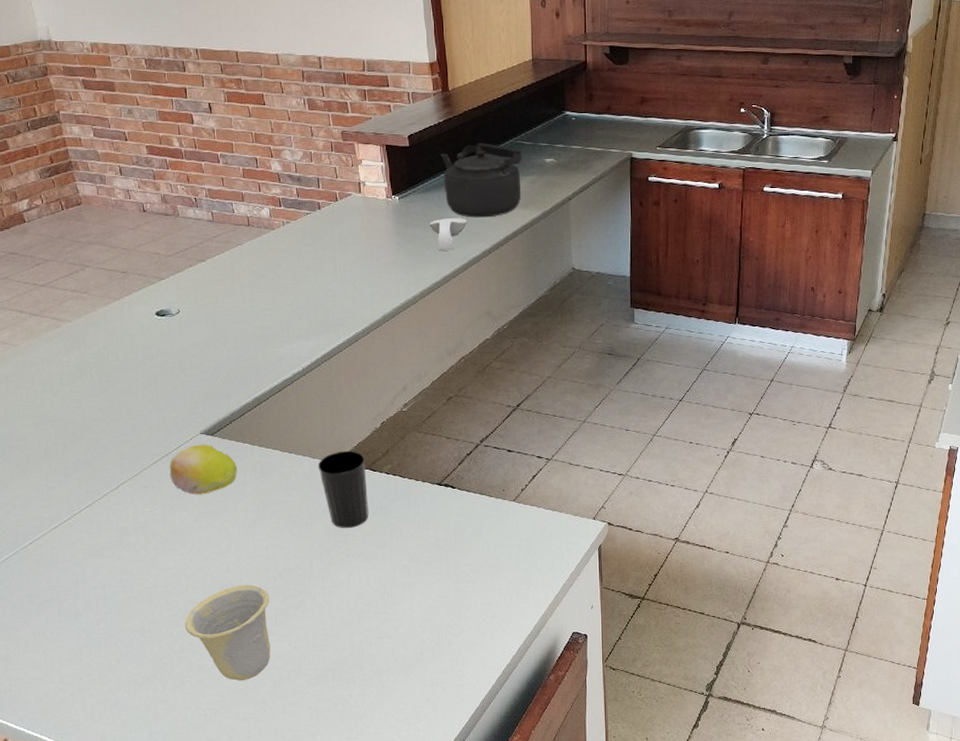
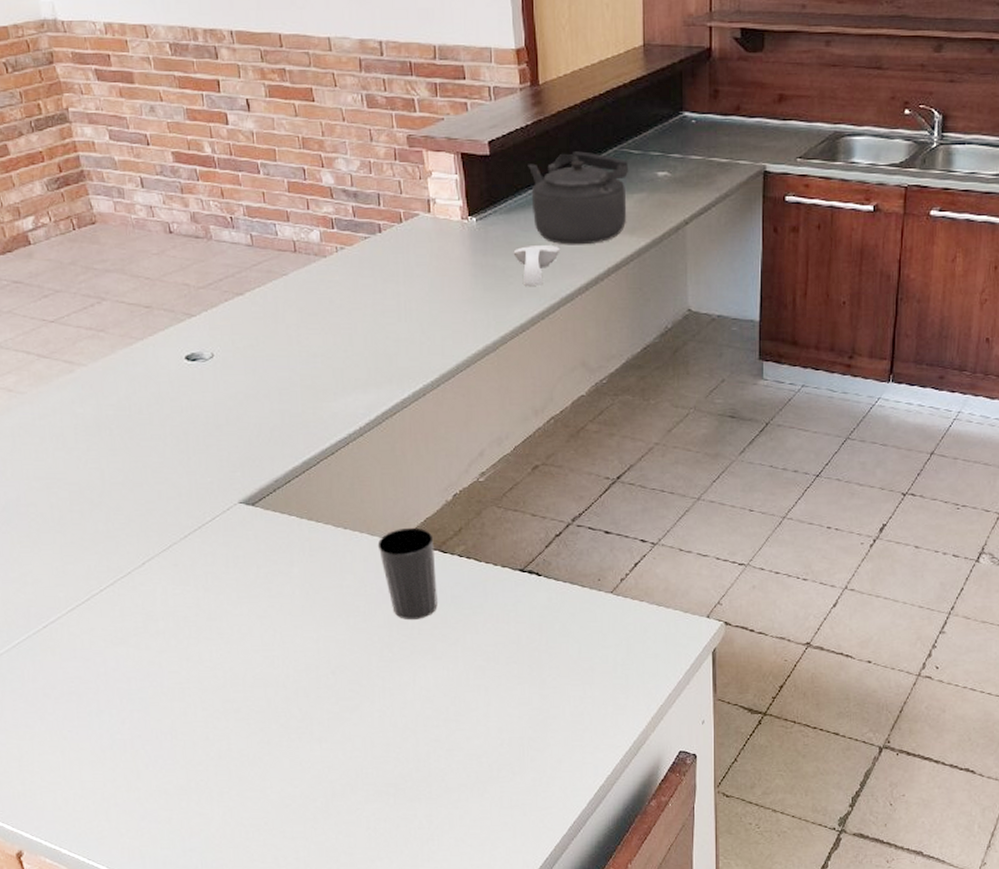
fruit: present [169,444,237,495] -> none [203,516,282,575]
cup: present [185,584,271,681] -> none [223,682,322,794]

